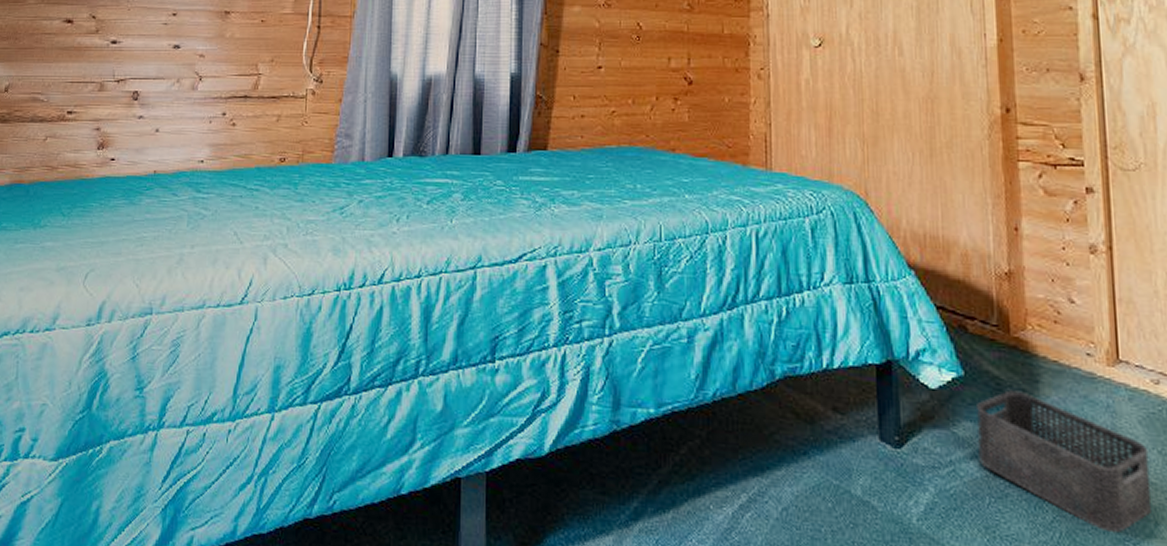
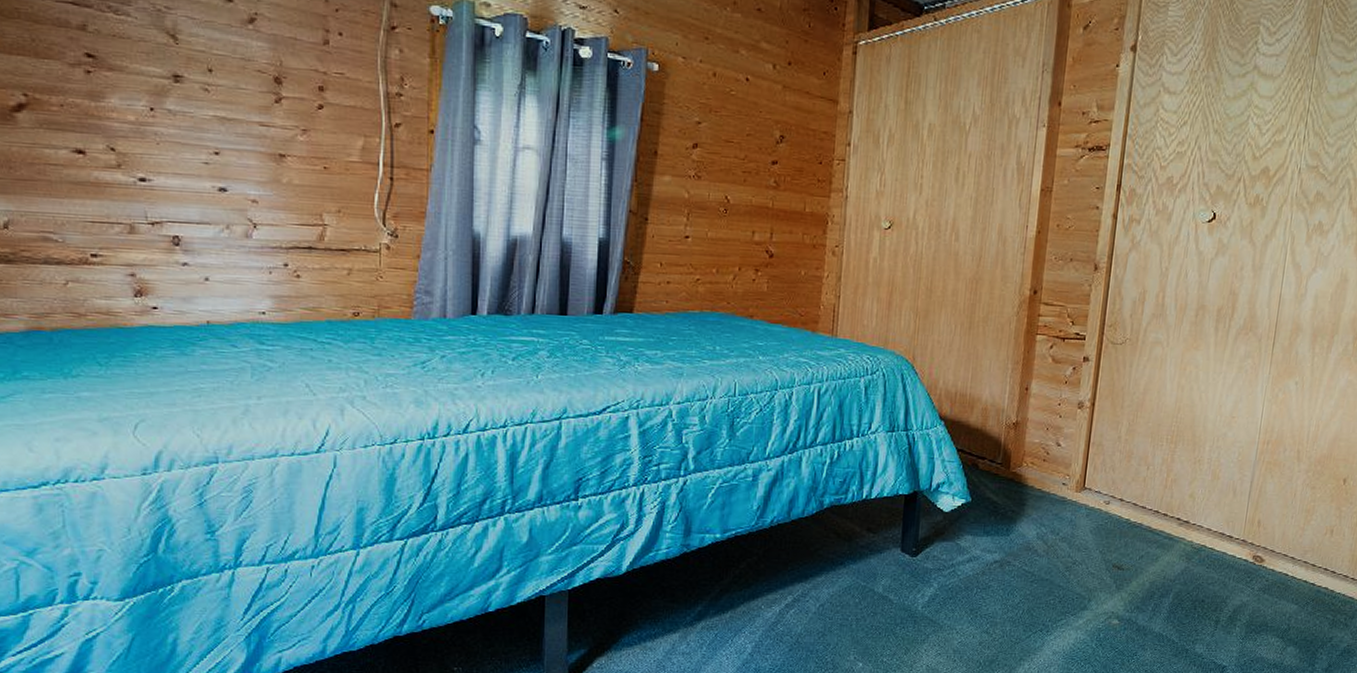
storage bin: present [977,390,1153,534] -> none [973,511,1093,609]

